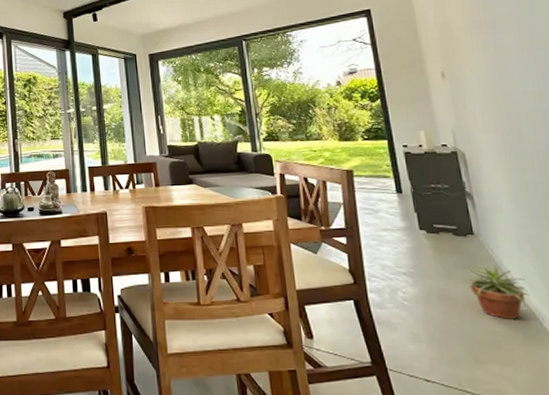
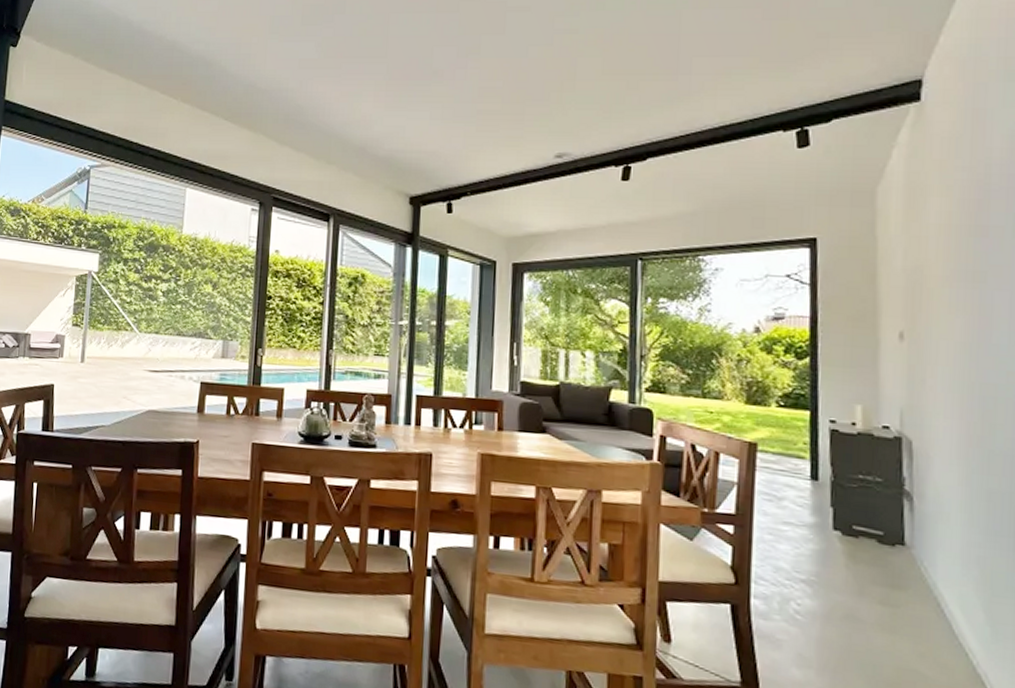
potted plant: present [468,264,530,319] -> none [884,583,967,658]

